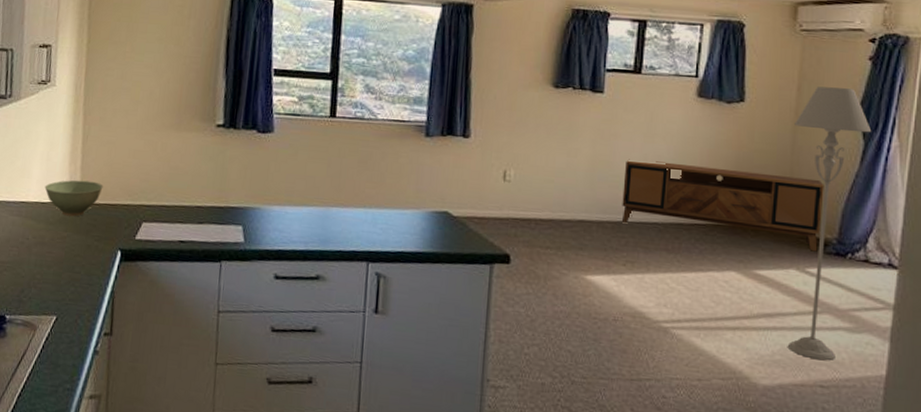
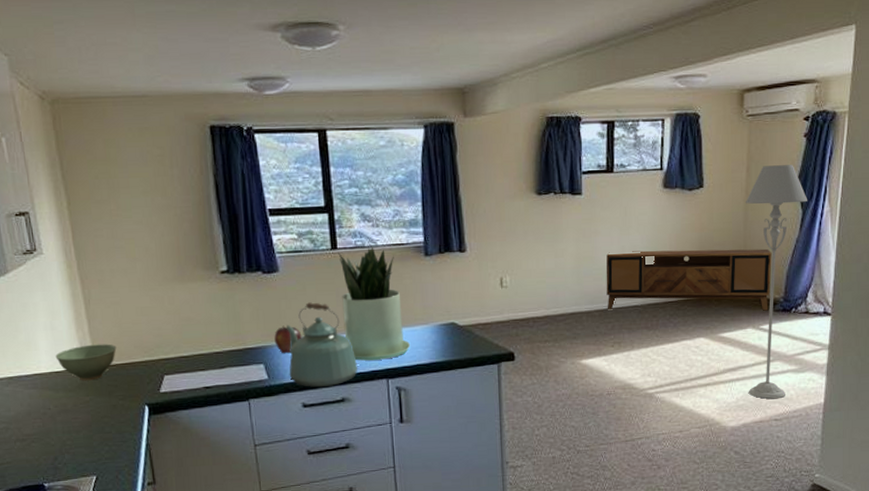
fruit: none [257,188,286,219] -> present [274,325,302,354]
kettle: none [266,168,339,261] -> present [286,302,358,388]
planter: none [329,120,398,241] -> present [338,247,411,361]

